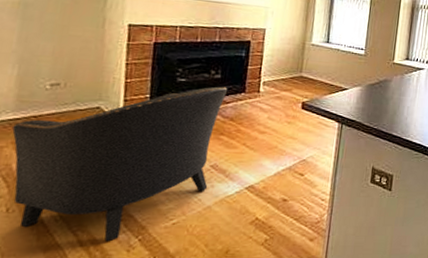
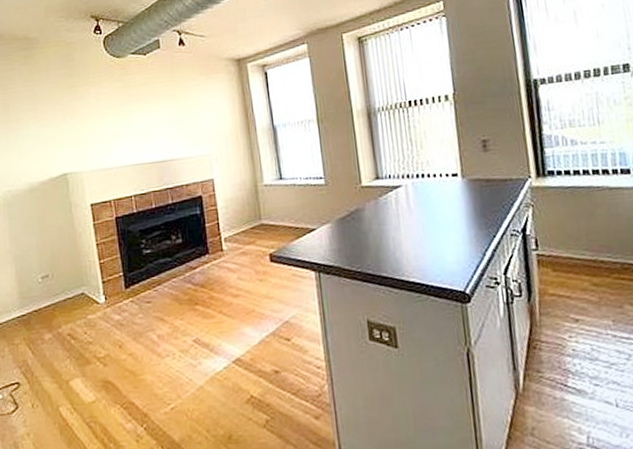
chair: present [12,87,228,242] -> none [22,251,196,433]

